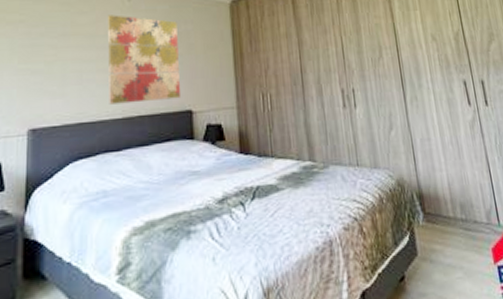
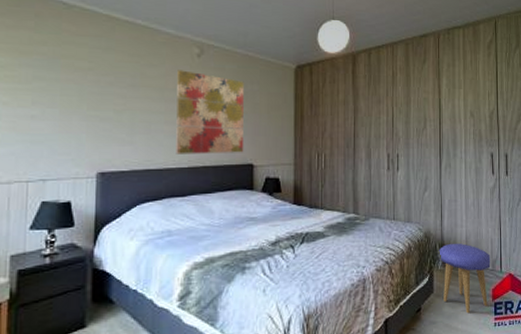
stool: none [417,191,489,282] -> present [439,243,491,314]

